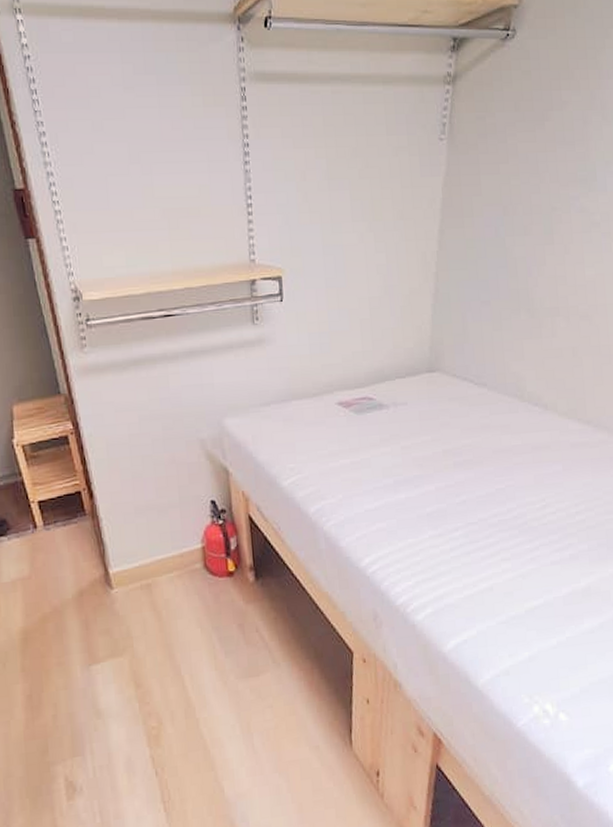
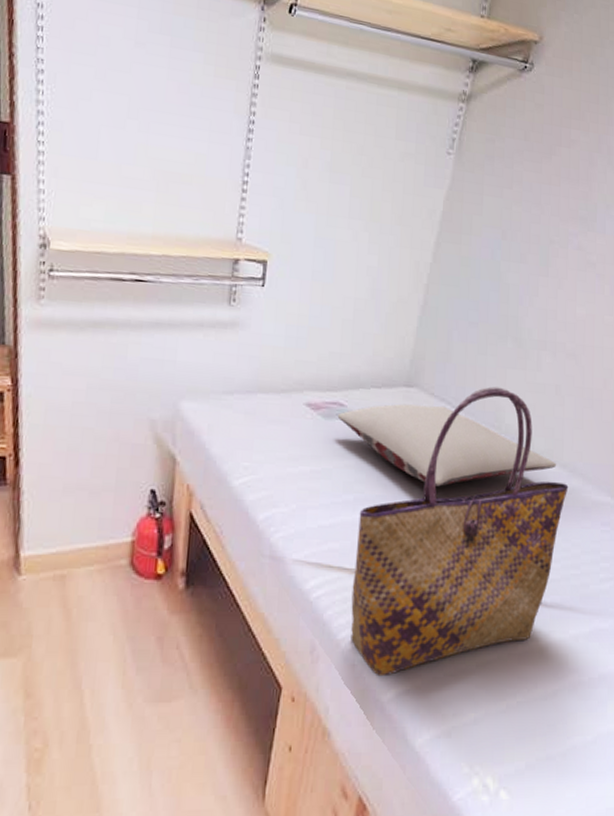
pillow: none [368,384,582,459] -> present [337,403,557,487]
tote bag: none [400,358,595,632] -> present [351,386,569,677]

